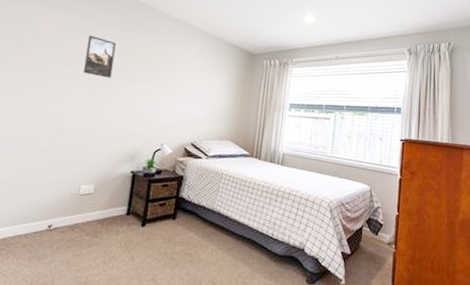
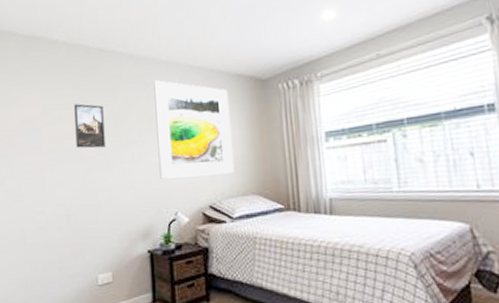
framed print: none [154,33,225,121] -> present [154,80,235,179]

